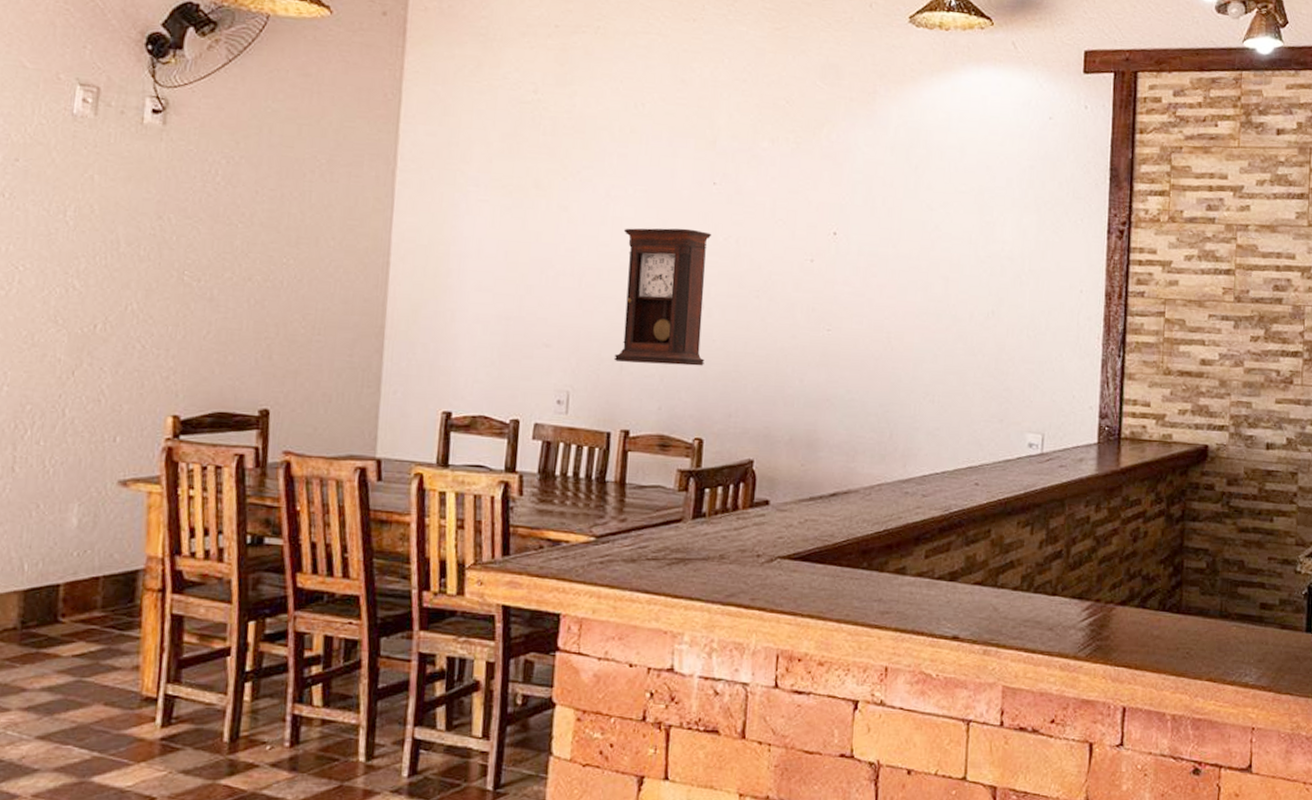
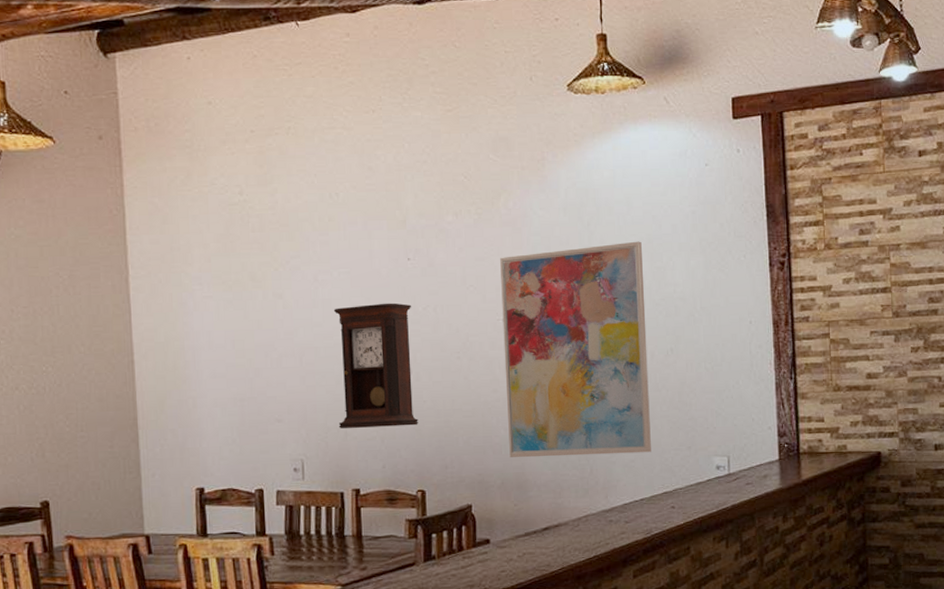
wall art: none [802,191,972,422] -> present [500,241,651,458]

